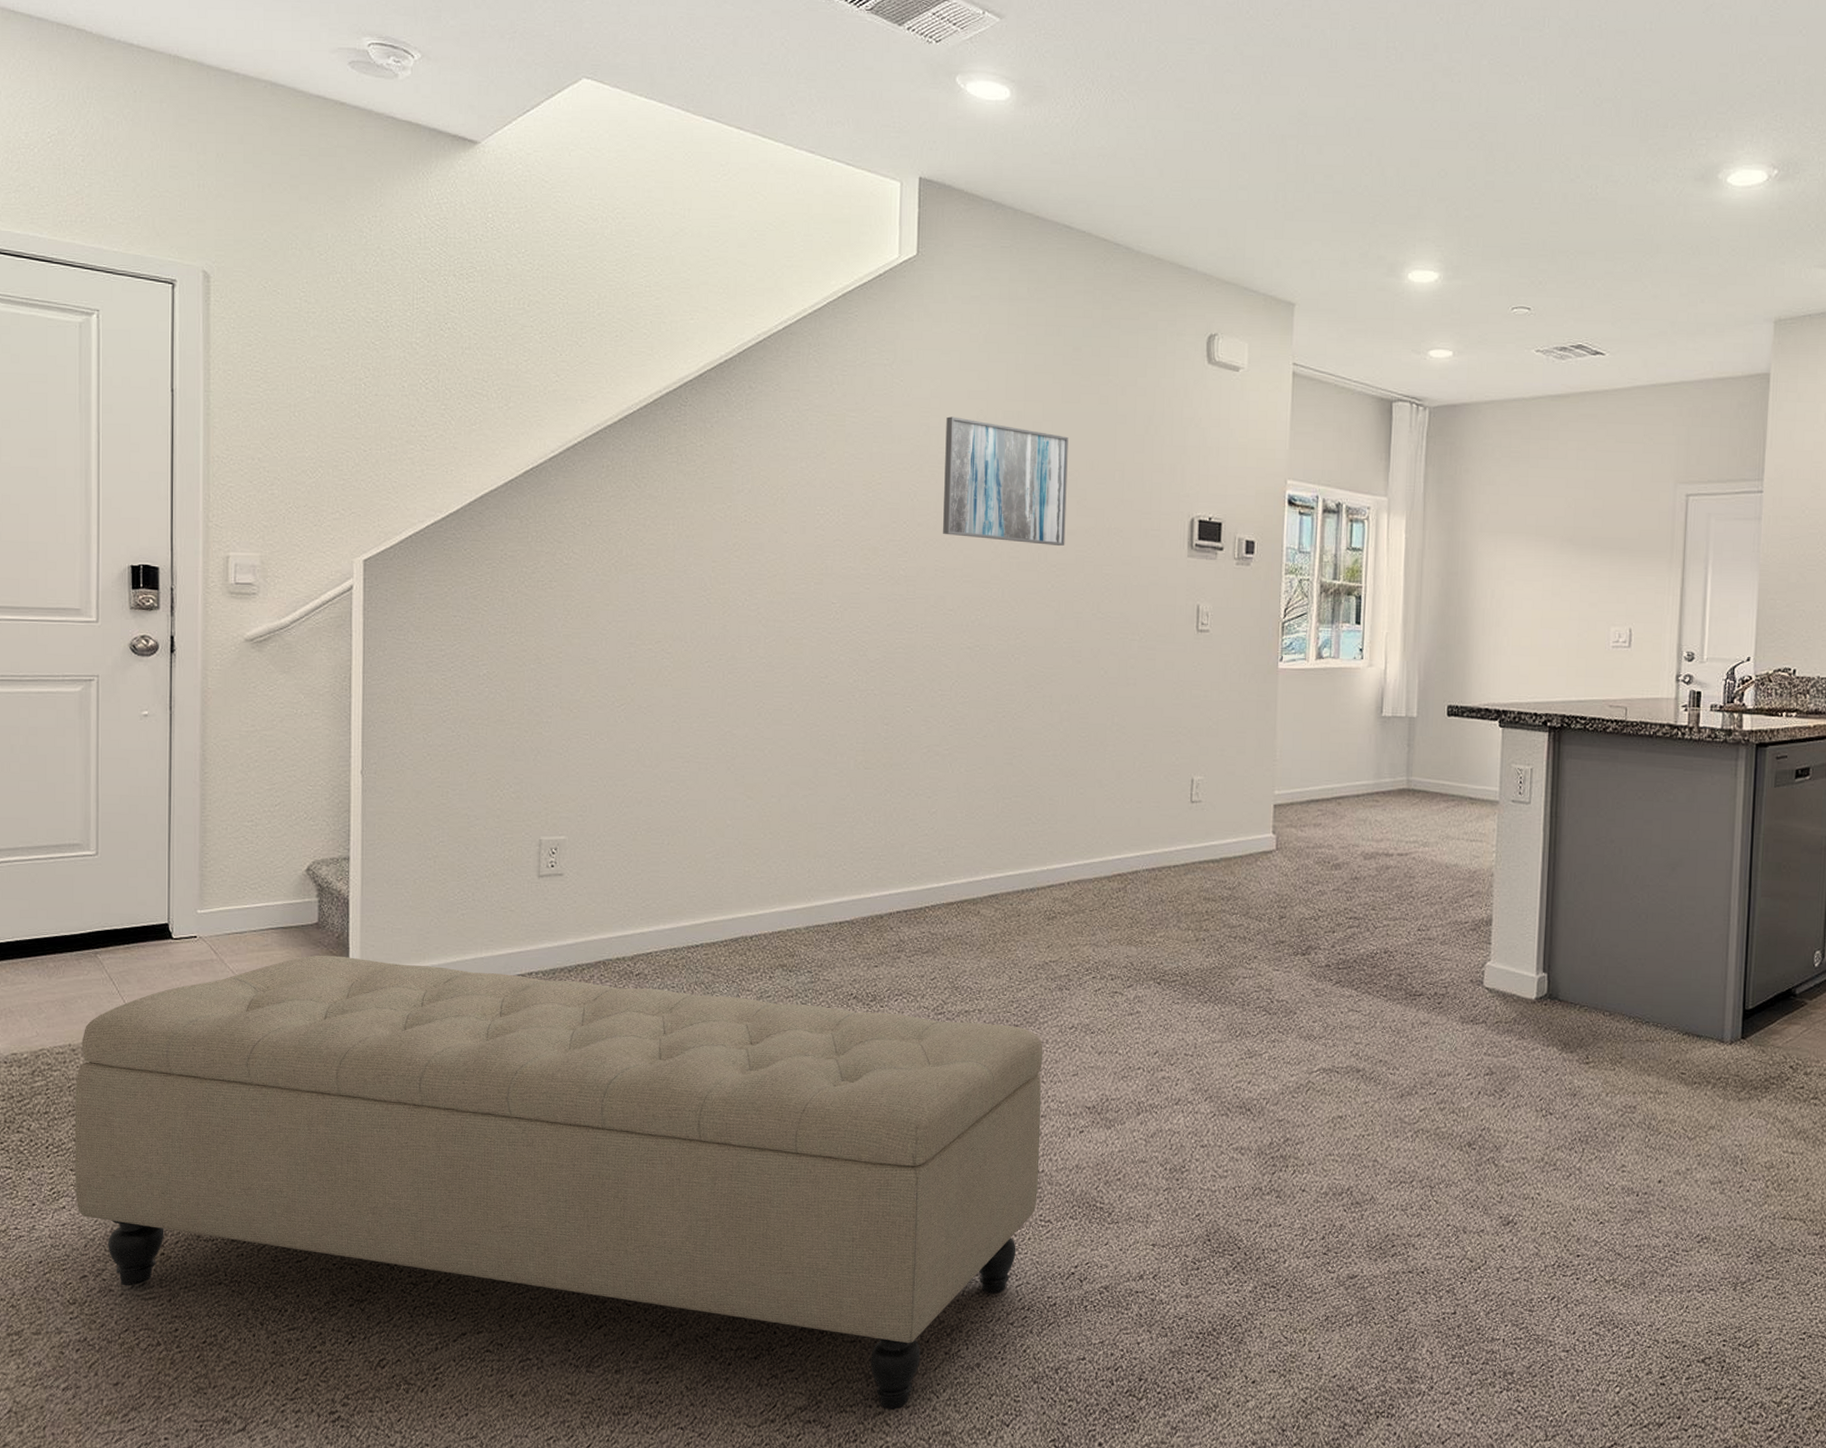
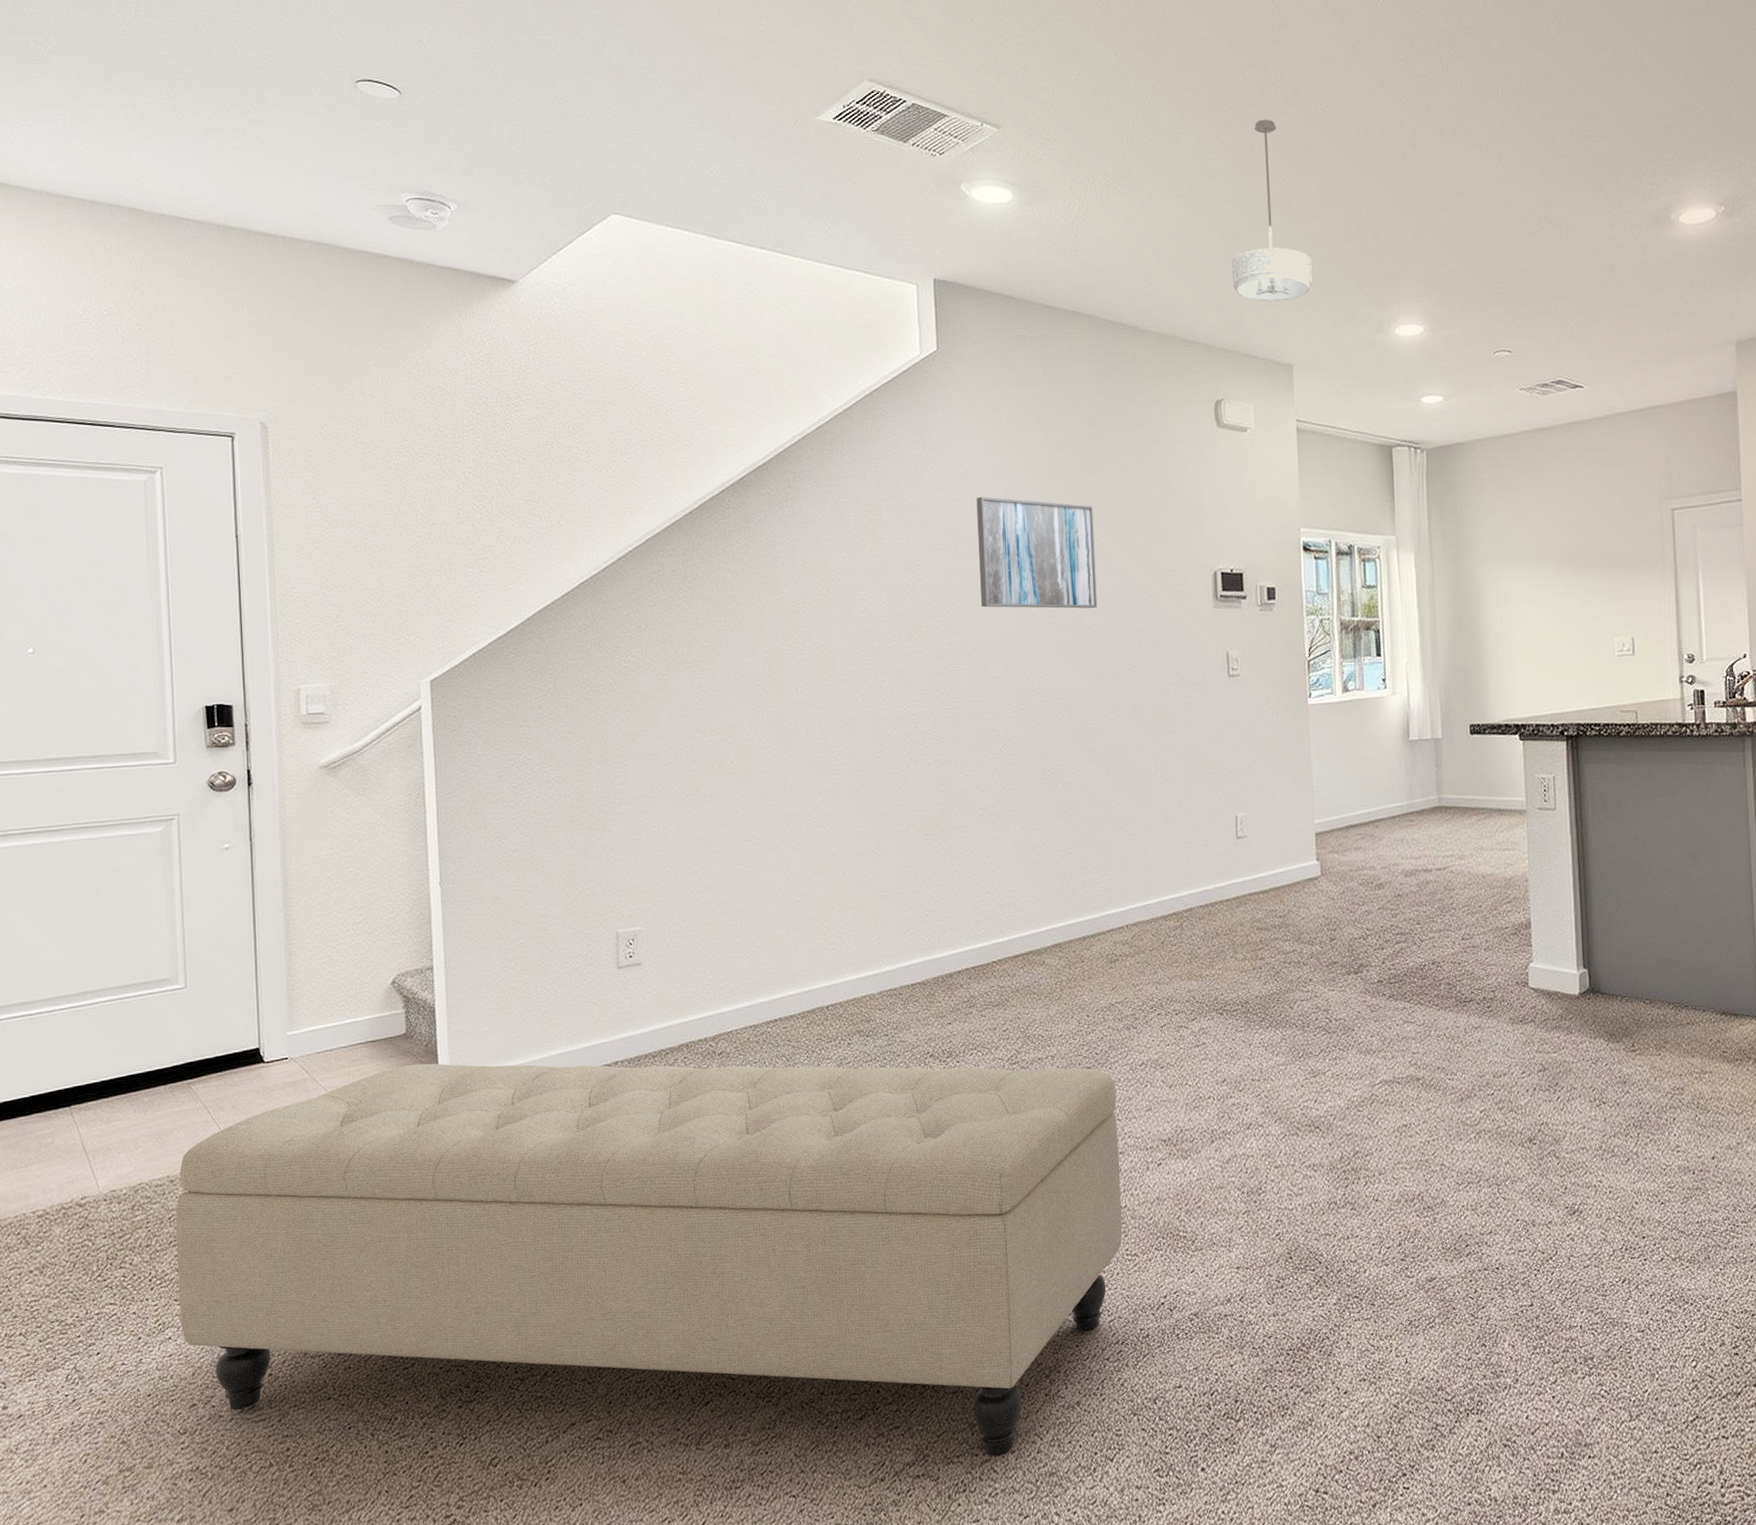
ceiling light fixture: none [1238,32,1325,233] -> present [1232,119,1312,302]

